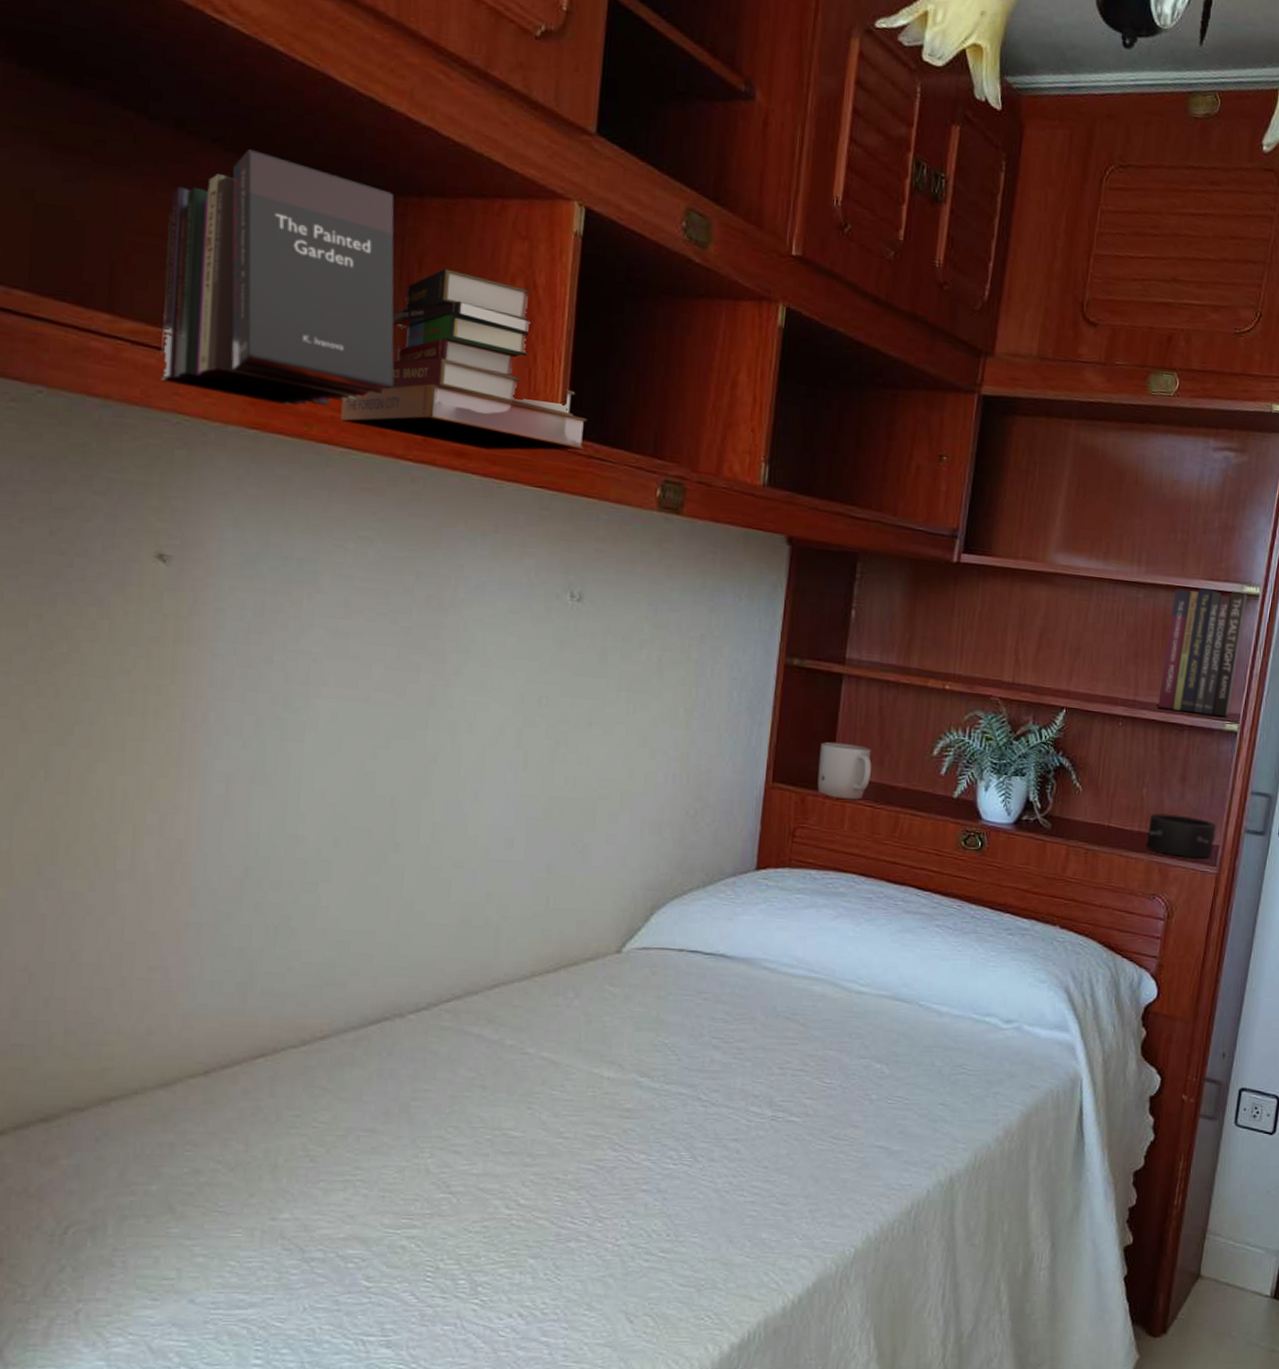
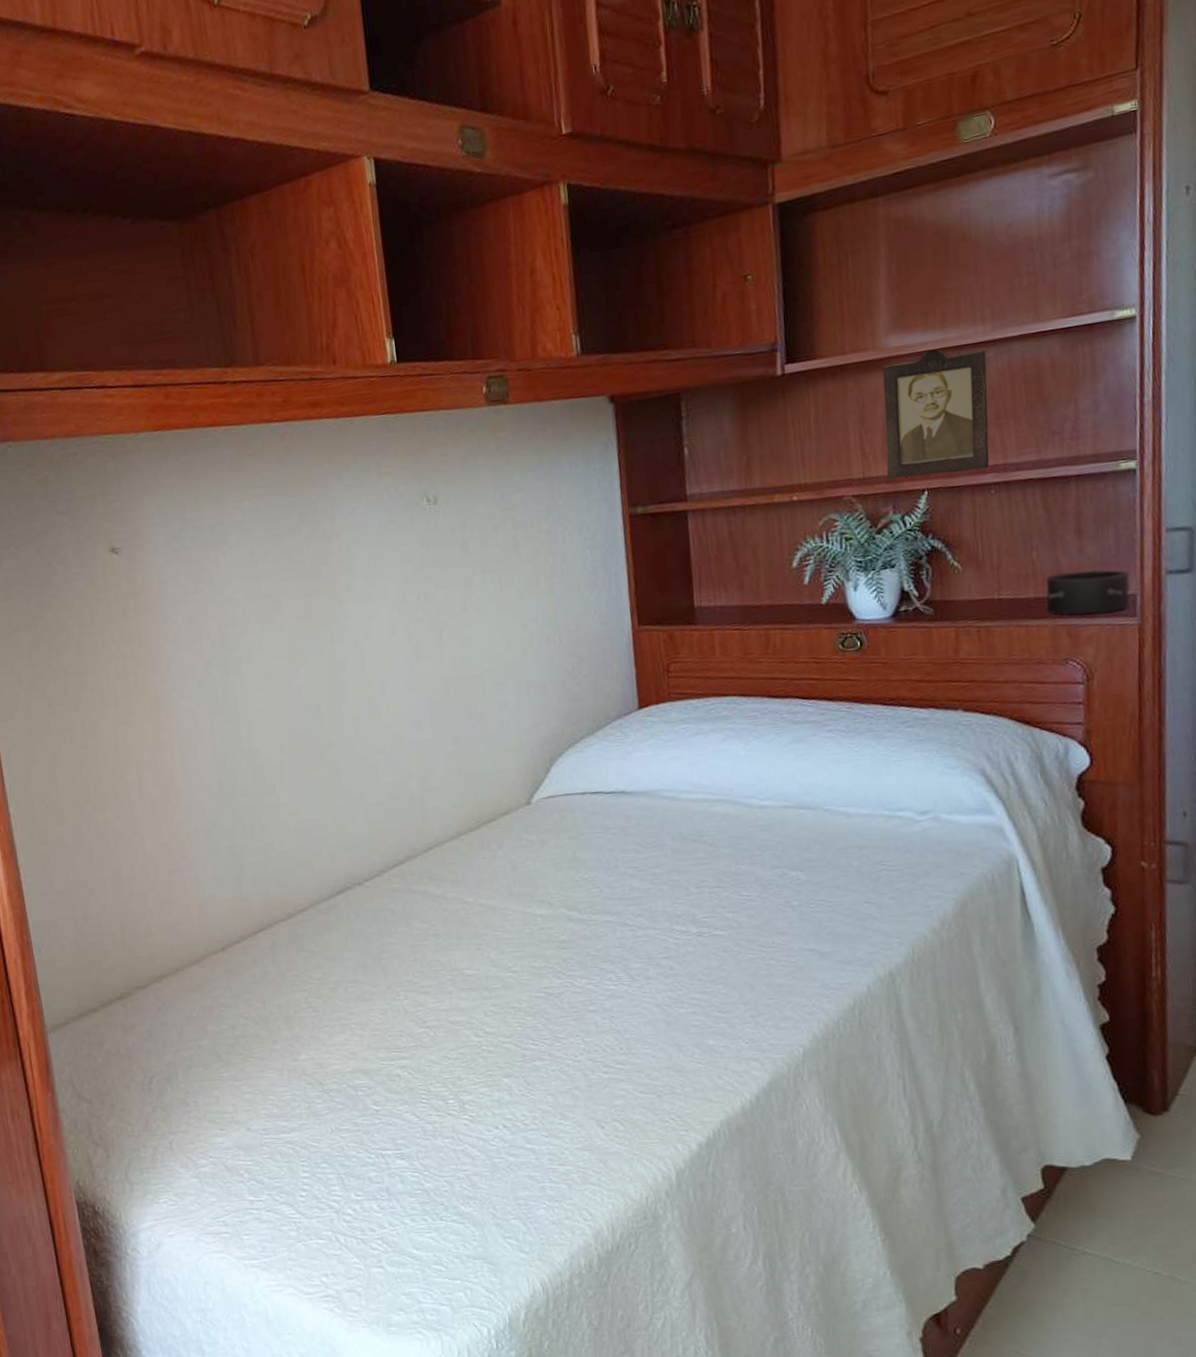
books: present [160,149,395,406] -> none [65,203,252,413]
books: present [340,268,587,451] -> none [216,246,414,405]
mug: present [817,741,872,800] -> none [677,573,733,629]
photo frame: none [1034,575,1137,701] -> present [882,348,990,479]
books: present [1158,587,1249,716] -> none [1030,317,1123,465]

